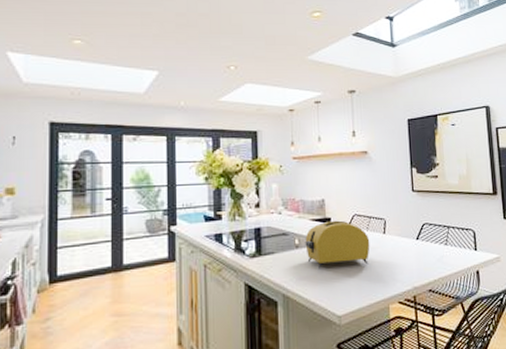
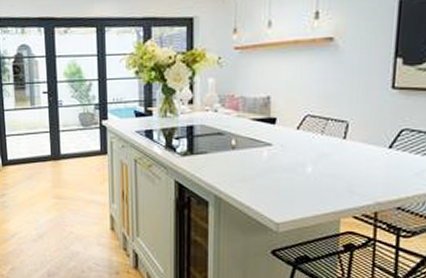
toaster: present [305,220,370,269] -> none [243,121,324,173]

